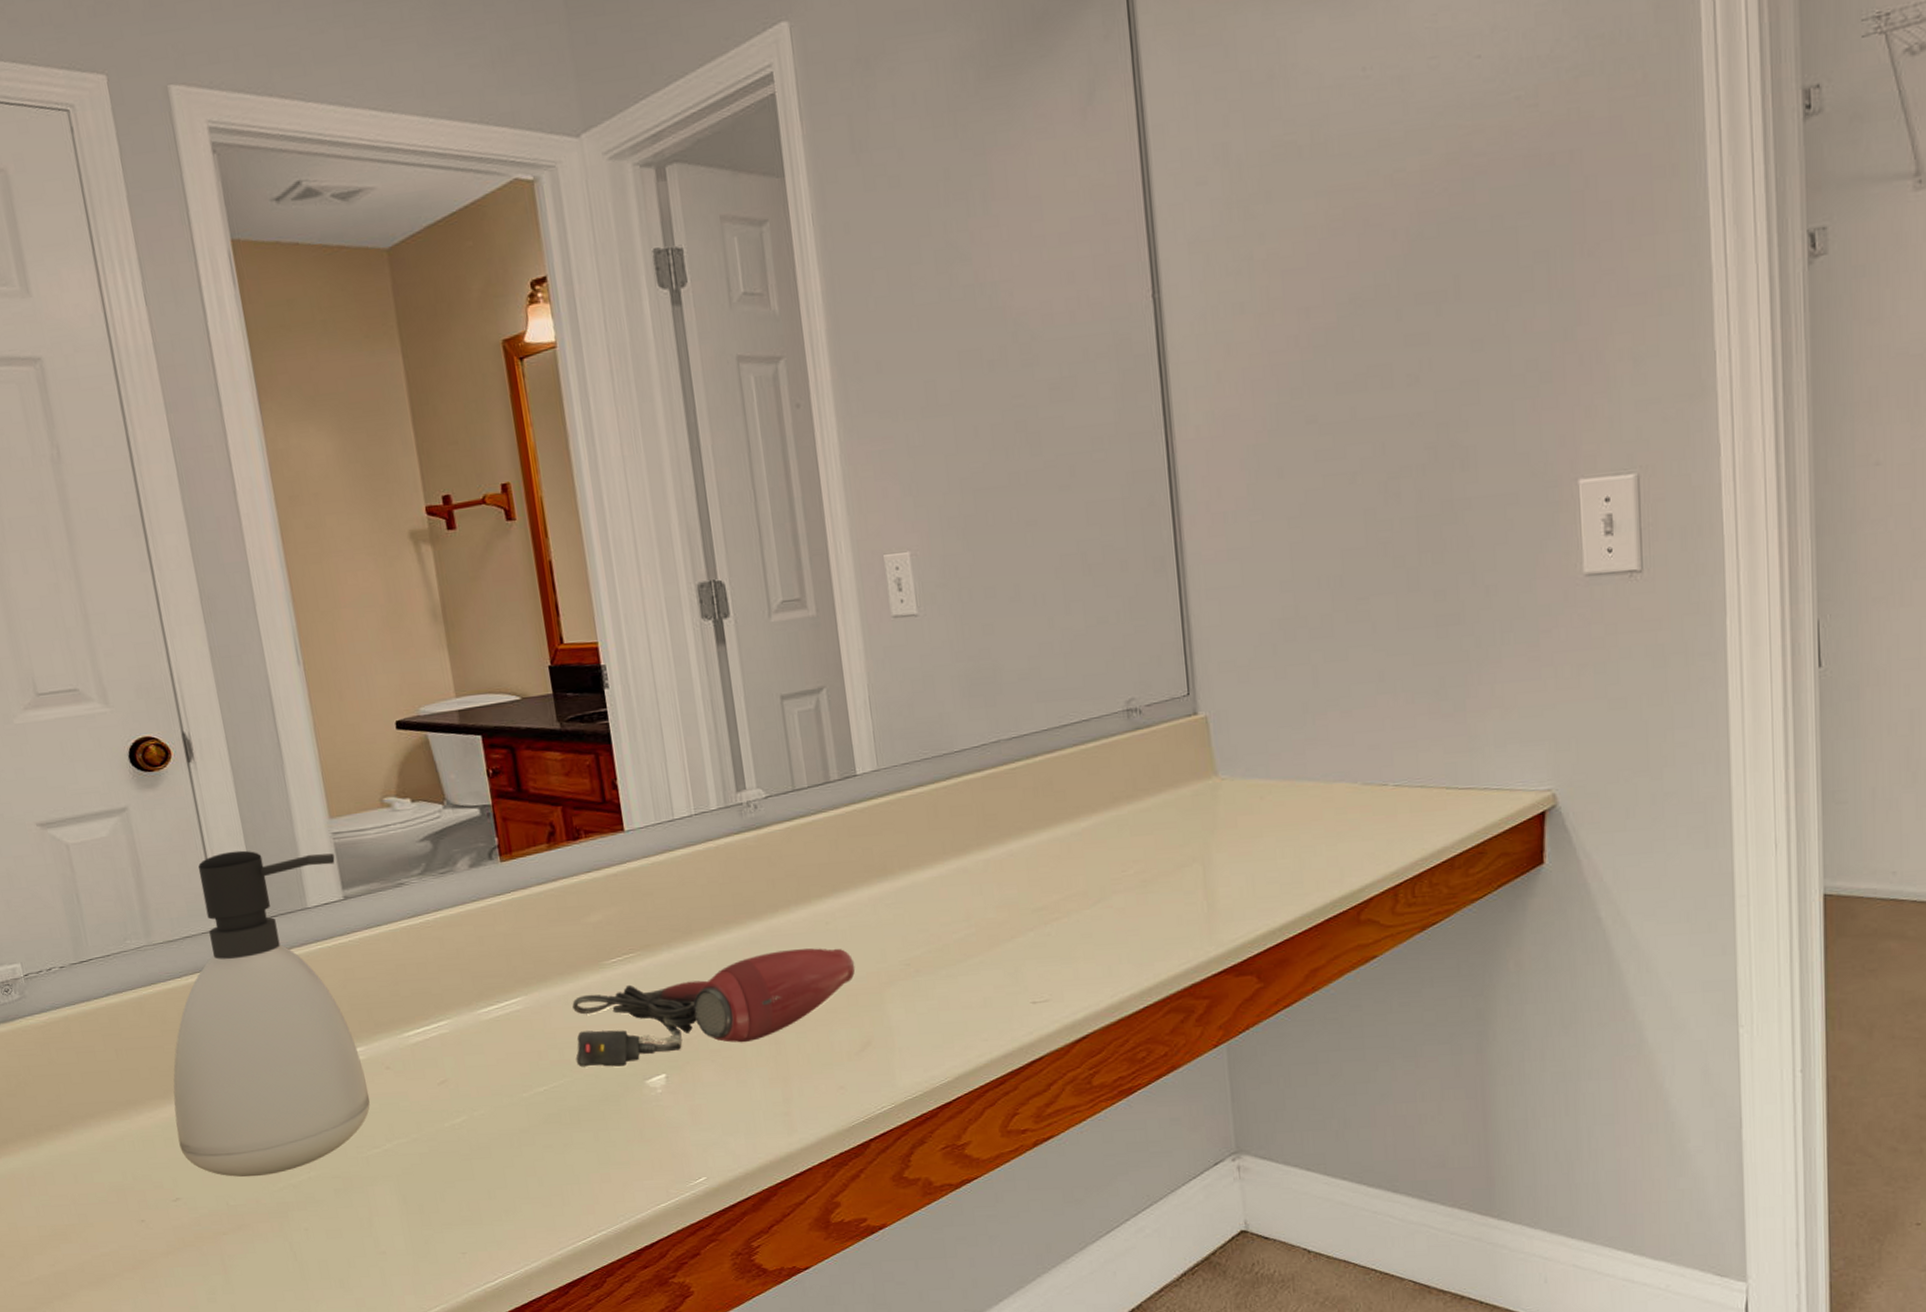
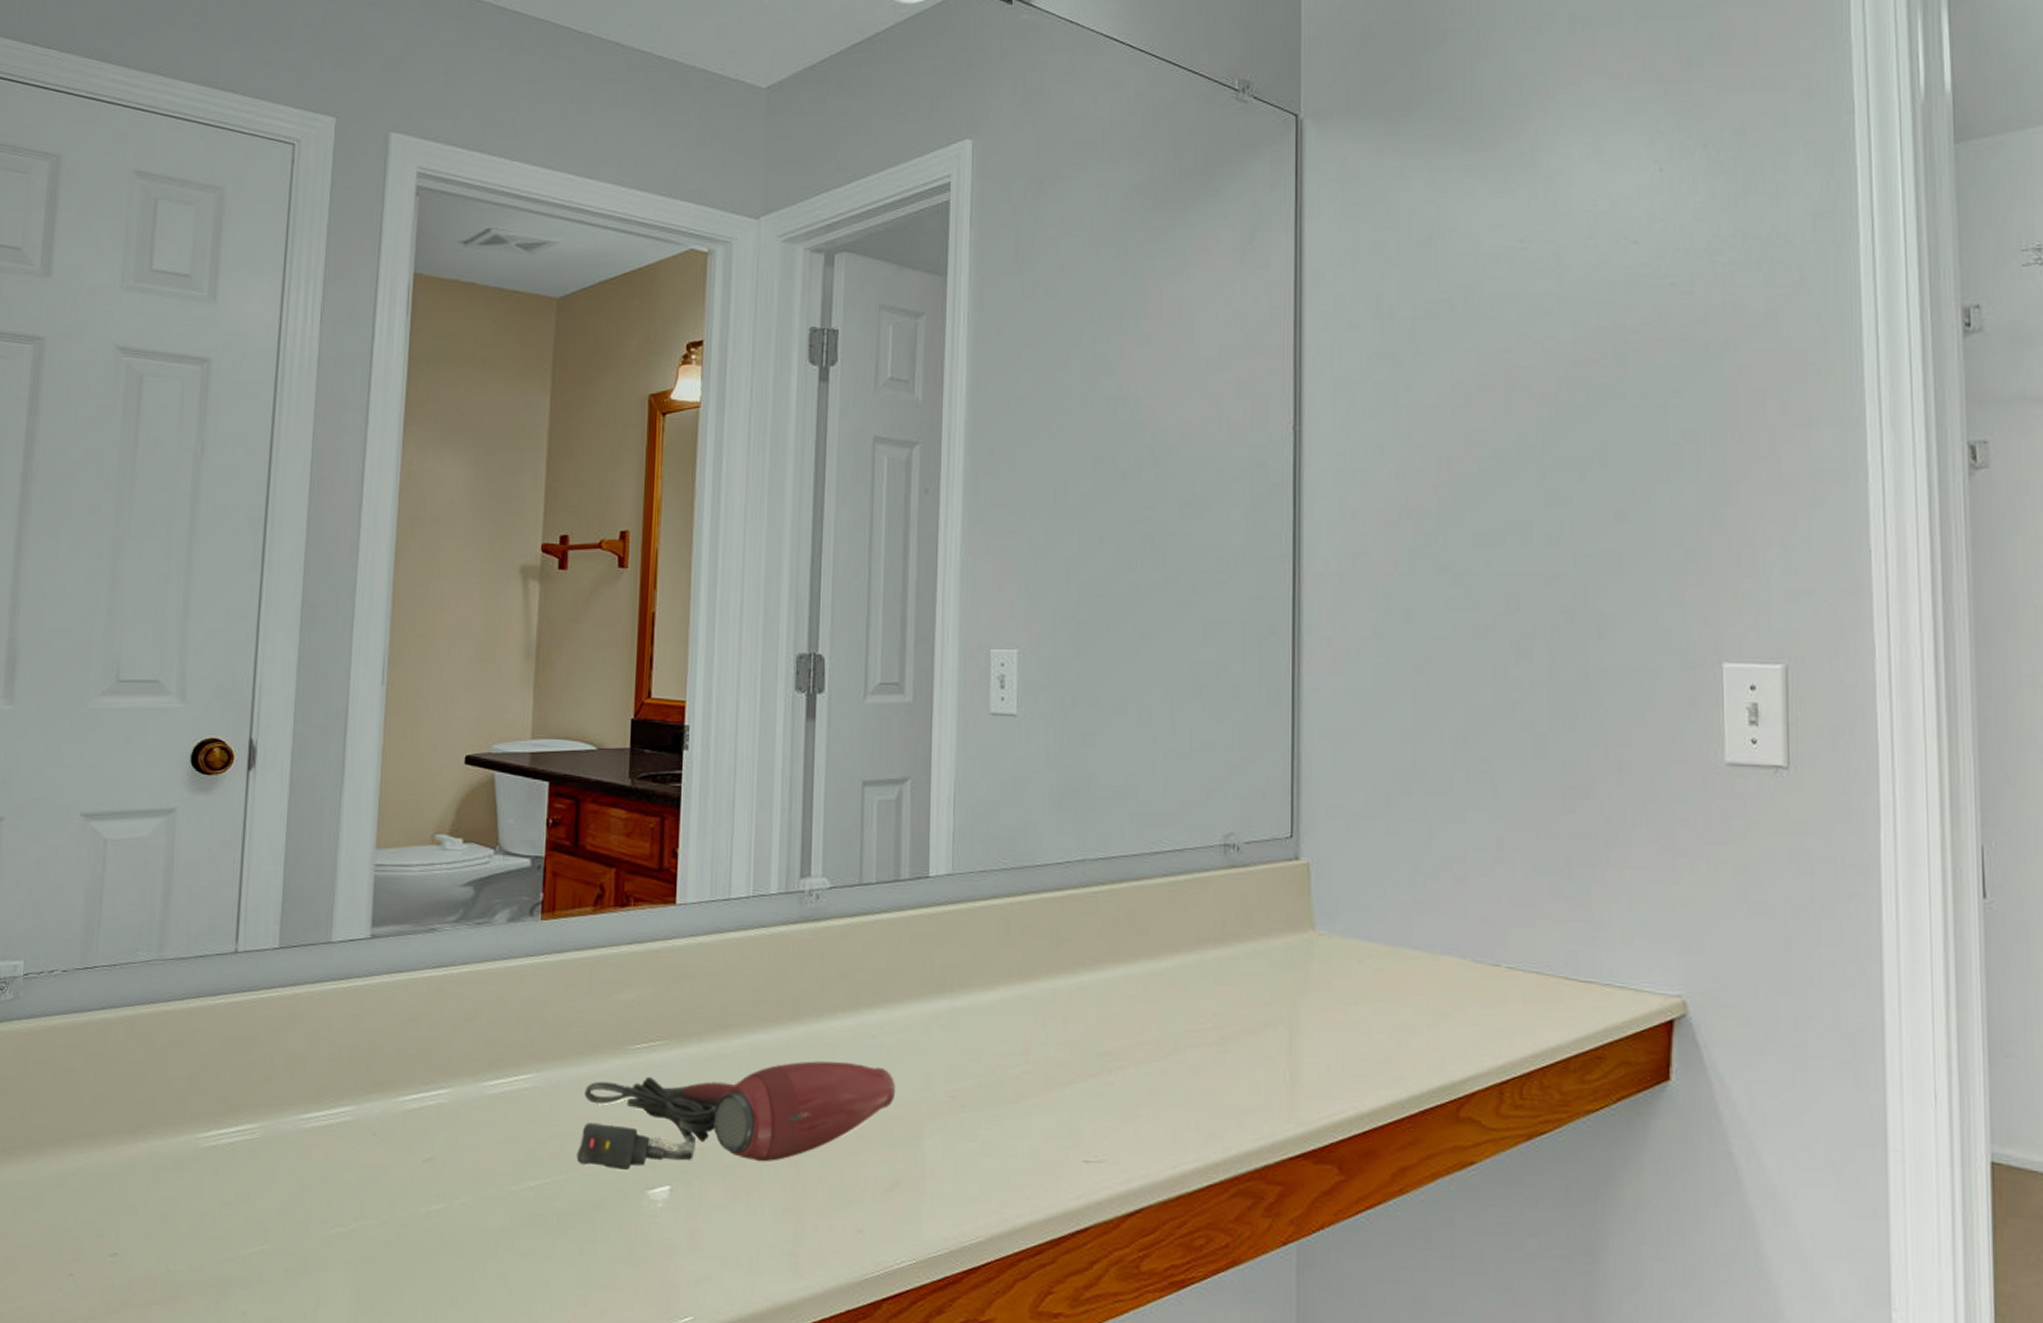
soap dispenser: present [173,850,370,1178] -> none [133,870,372,1241]

